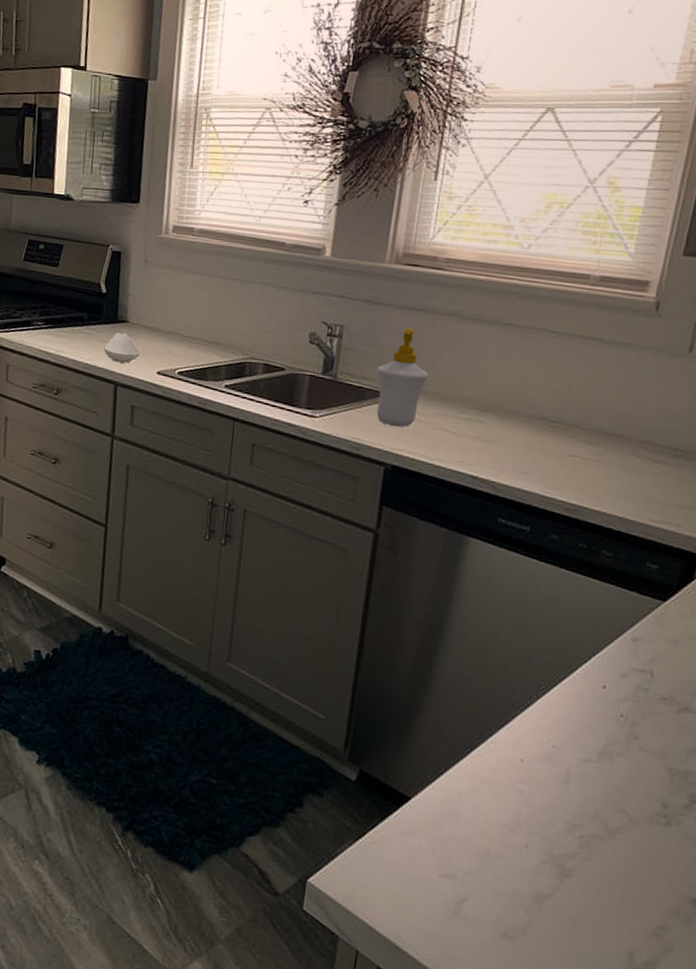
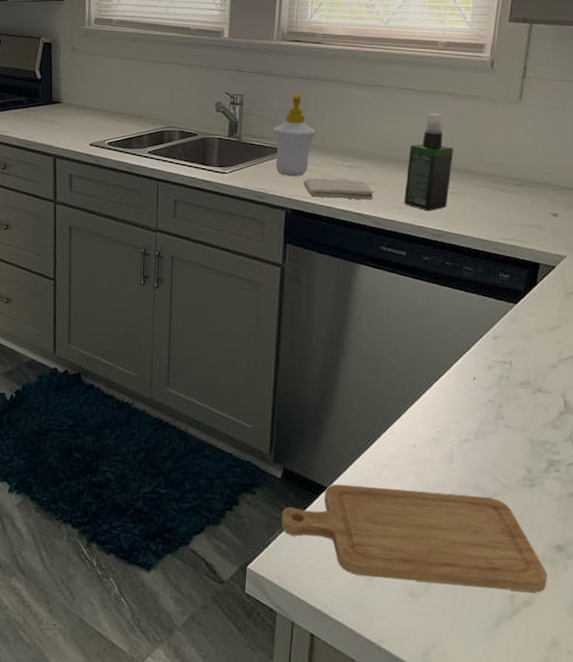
spoon rest: present [103,332,141,363] -> none [42,112,74,138]
chopping board: none [352,795,678,953] -> present [281,484,547,593]
washcloth: none [409,430,496,462] -> present [303,178,374,200]
spray bottle: none [532,361,600,481] -> present [404,112,454,212]

